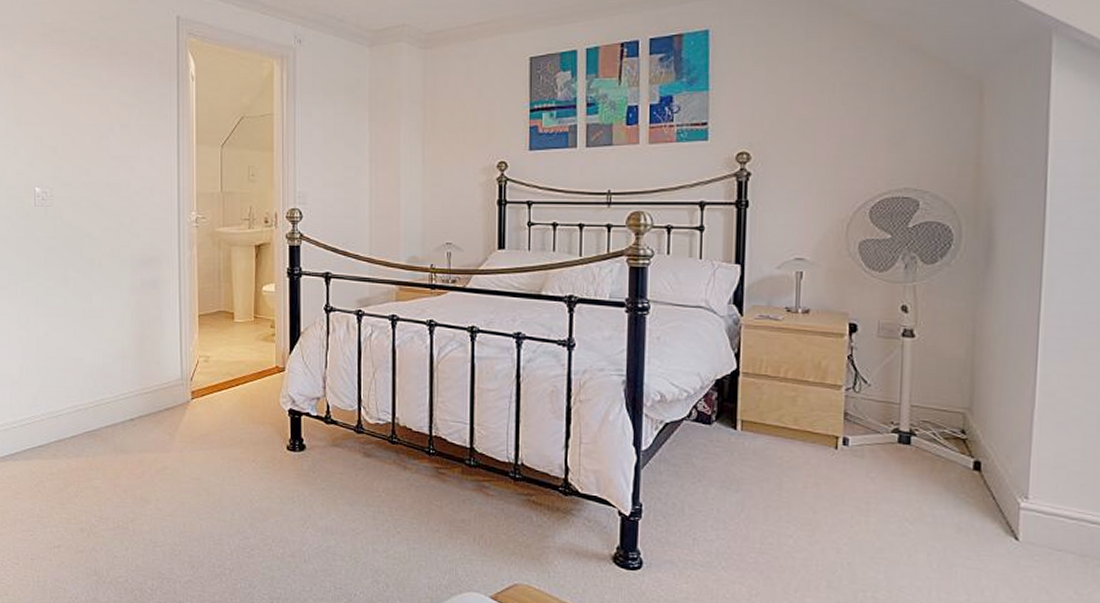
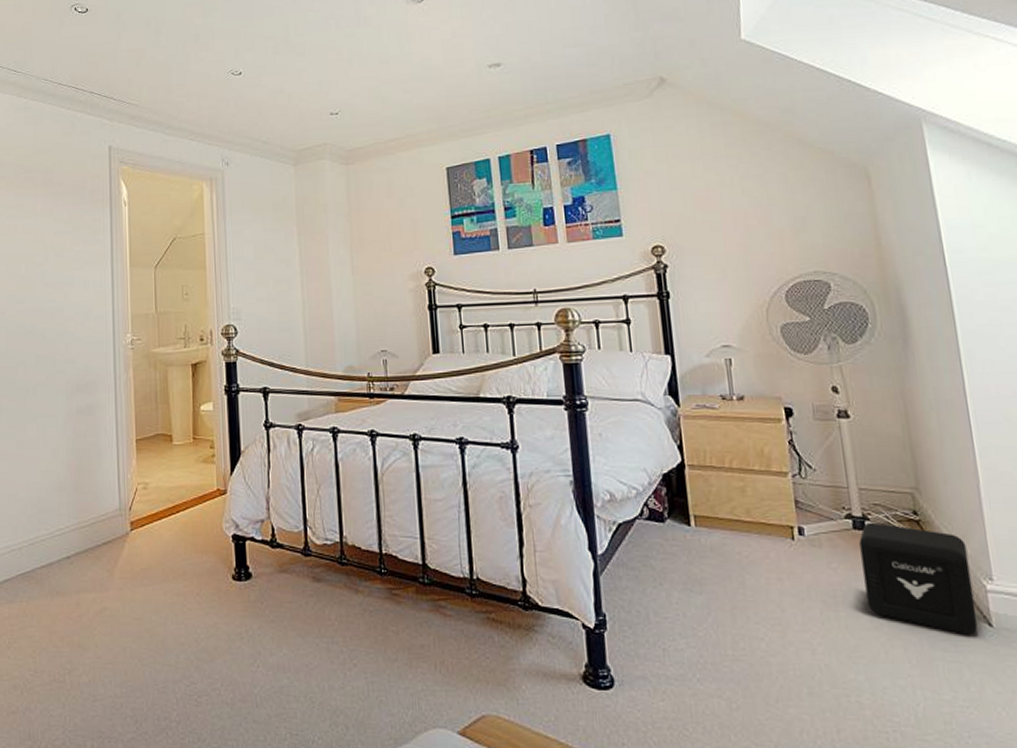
air purifier: none [899,437,1008,546] -> present [859,522,978,635]

